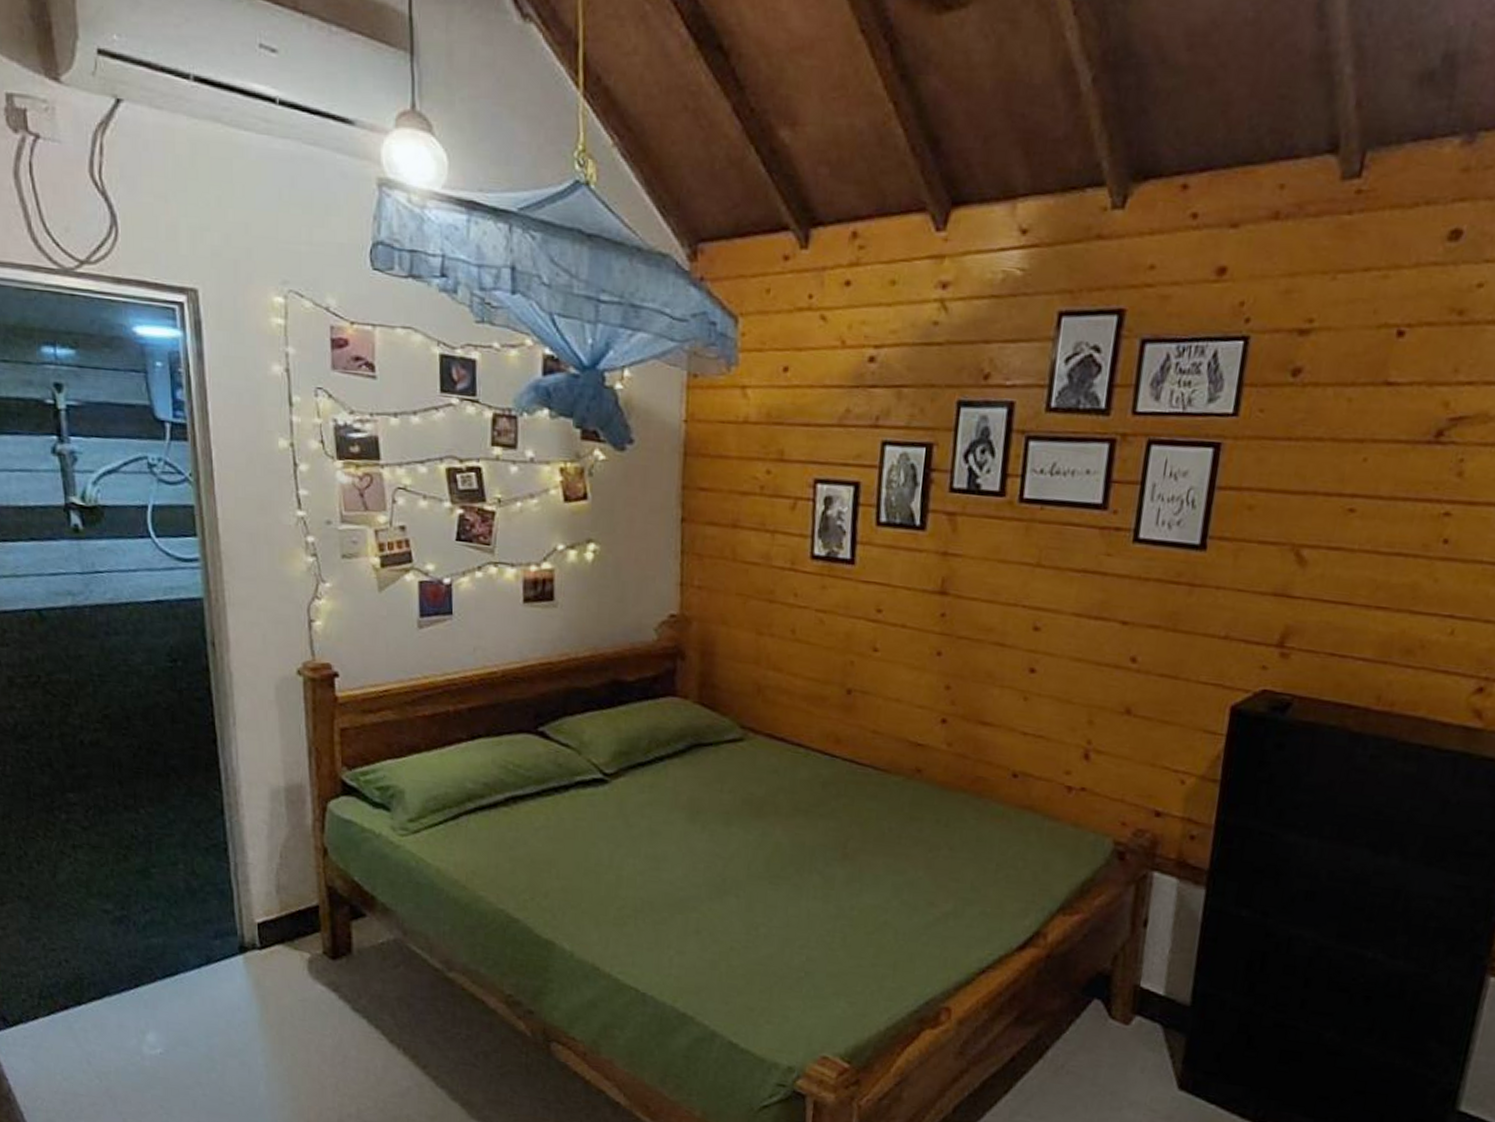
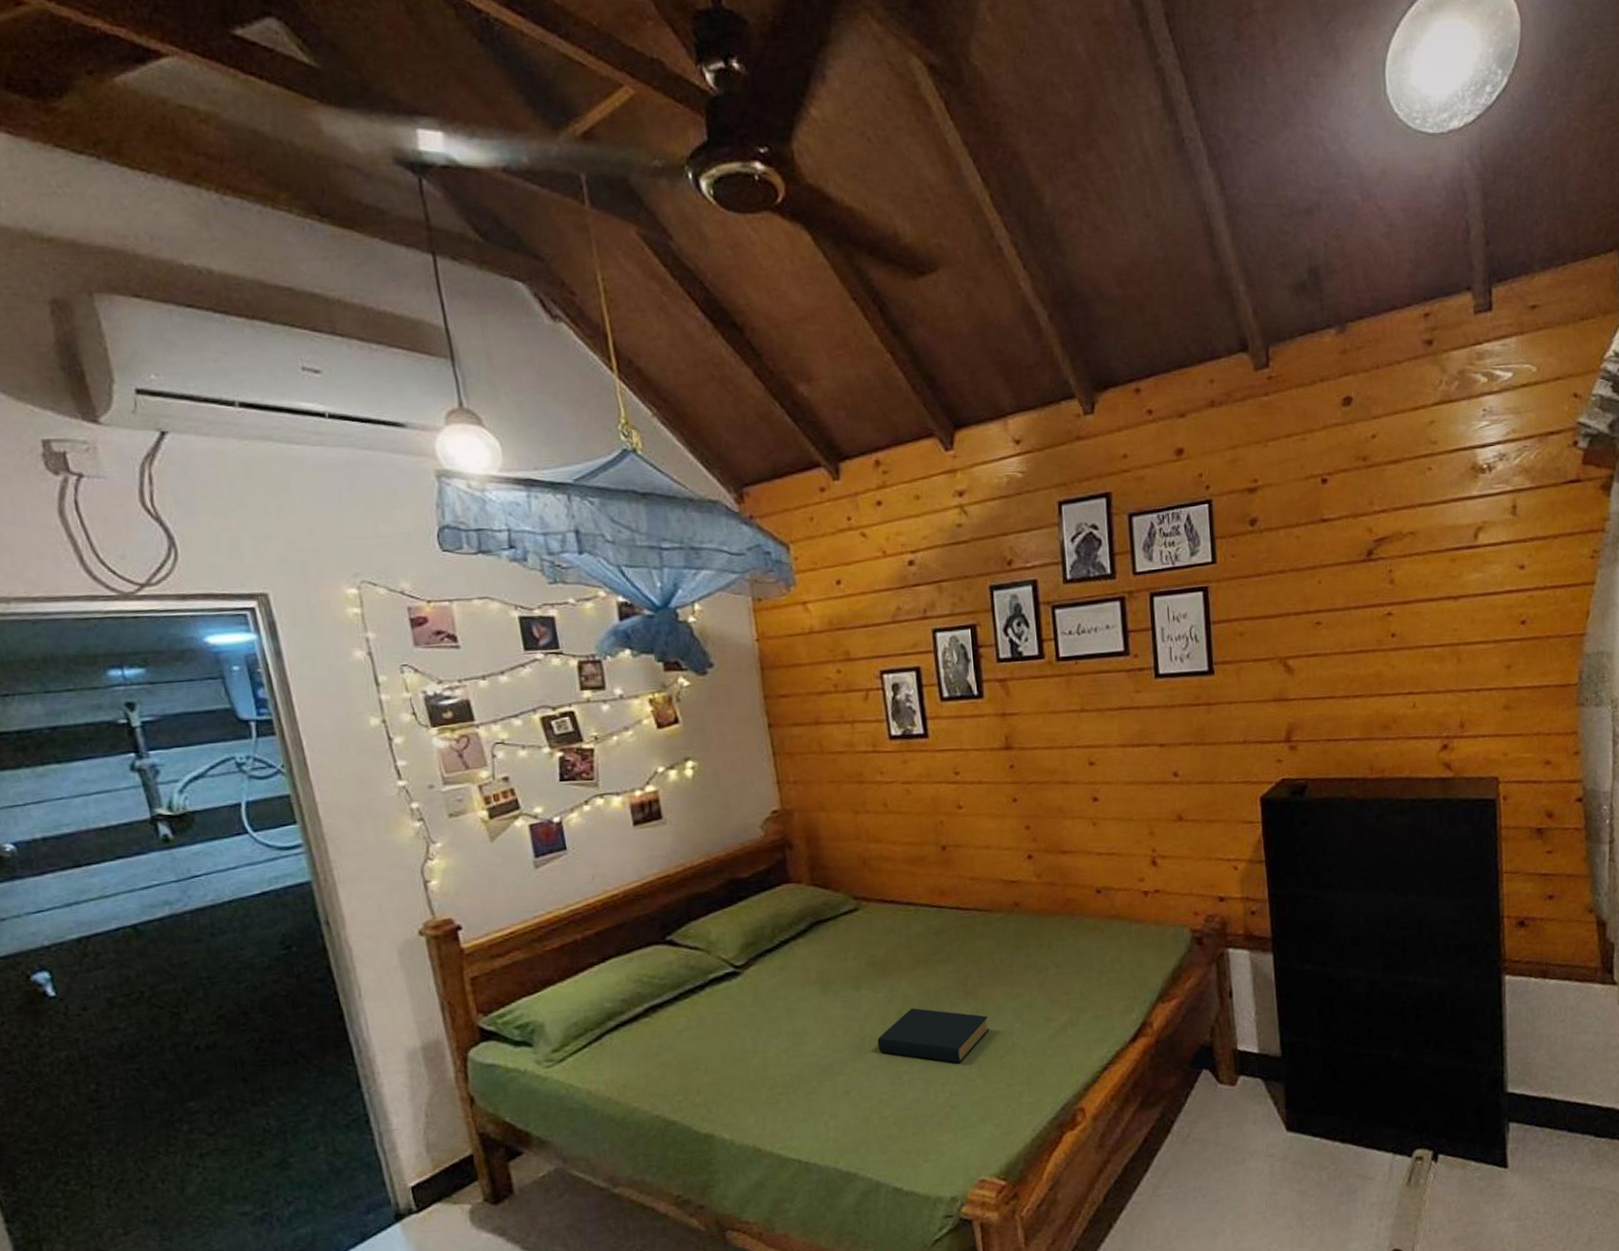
hardback book: none [738,858,864,929] -> present [877,1008,990,1064]

